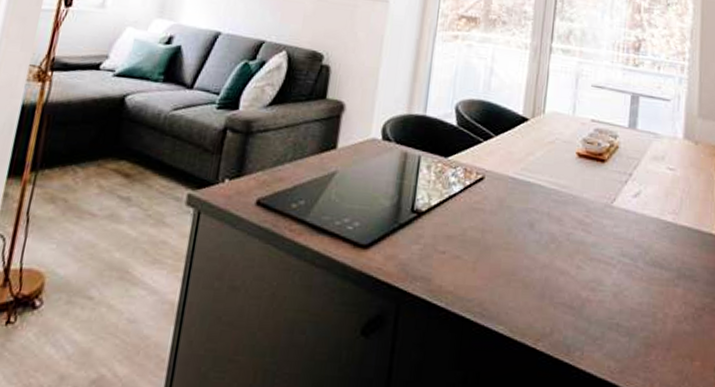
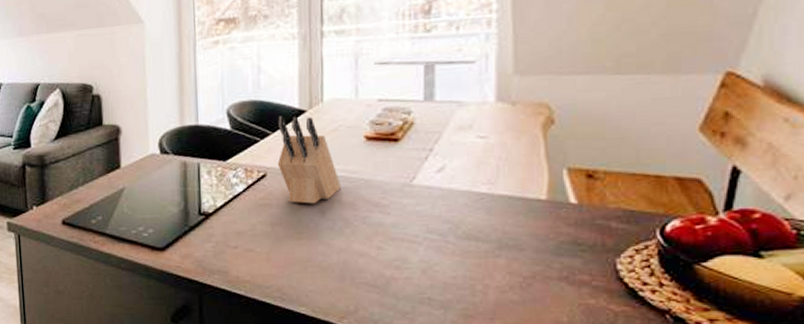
knife block: none [496,120,551,214] -> present [277,116,340,204]

